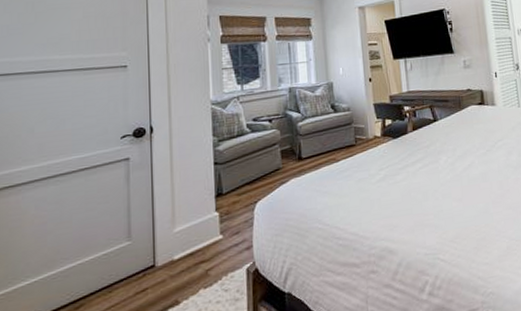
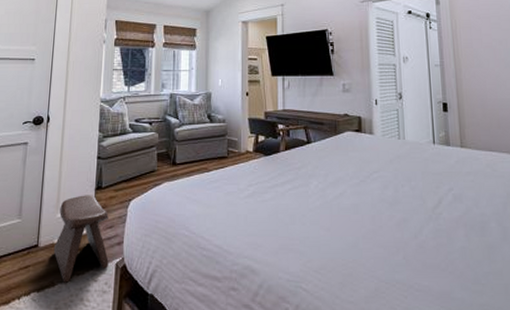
stool: none [173,203,239,299] -> present [53,195,109,283]

